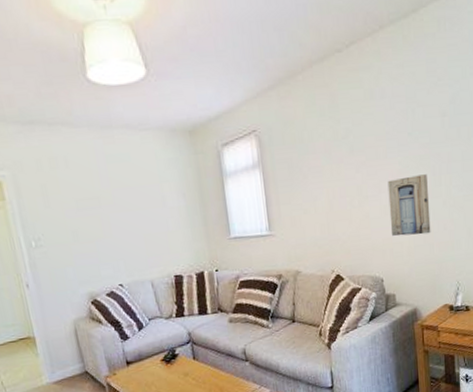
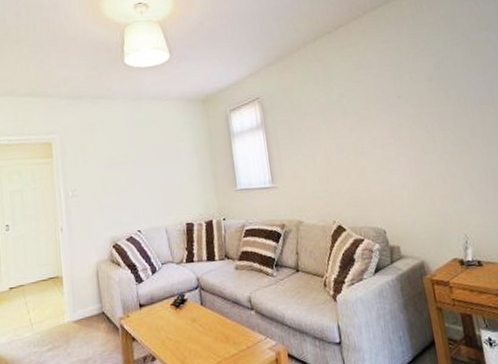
wall art: present [387,174,431,236] -> none [382,131,430,189]

